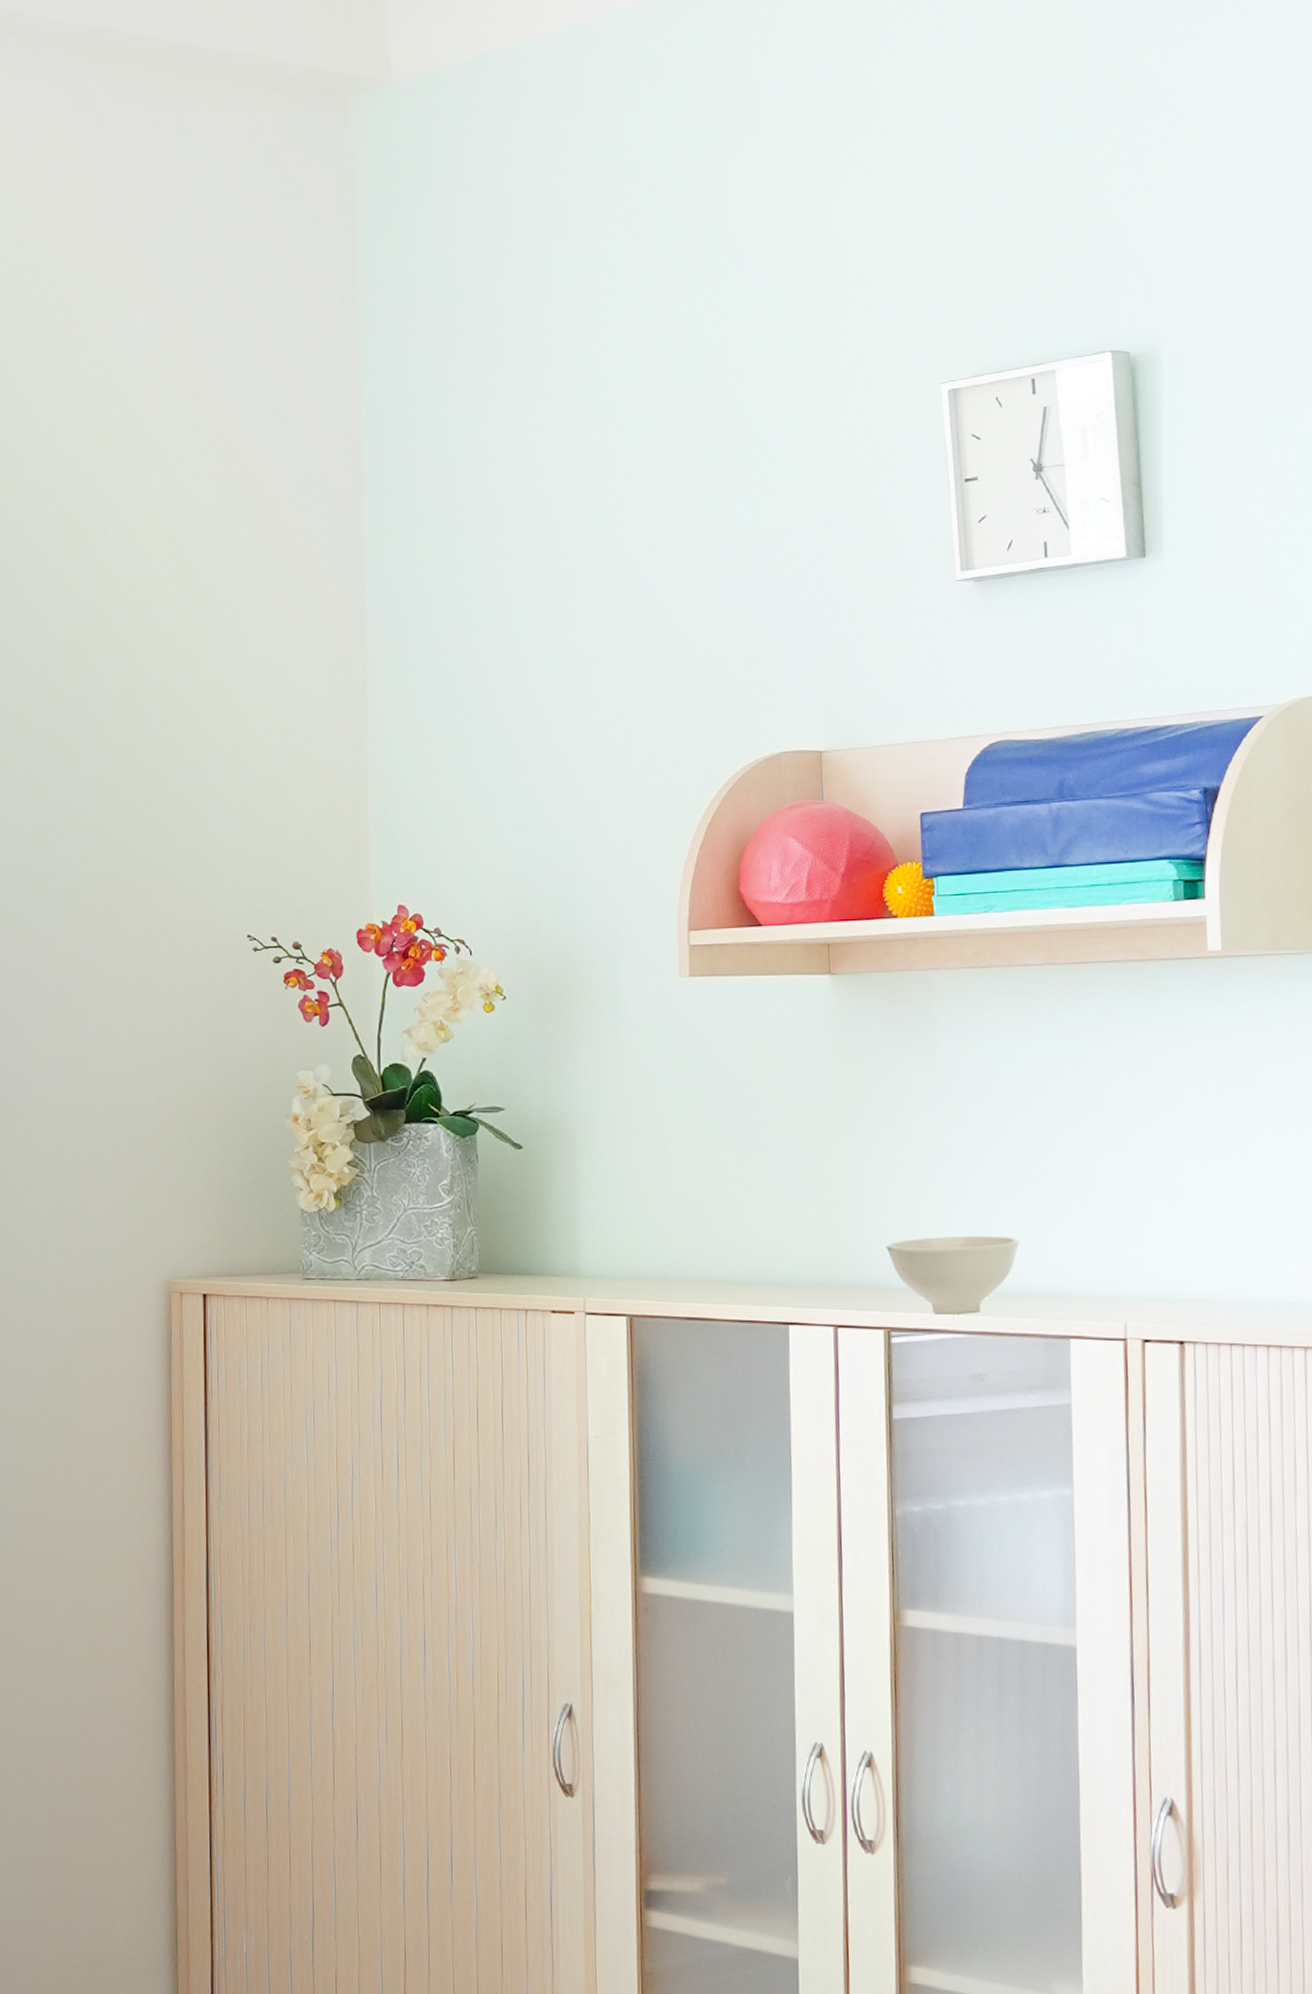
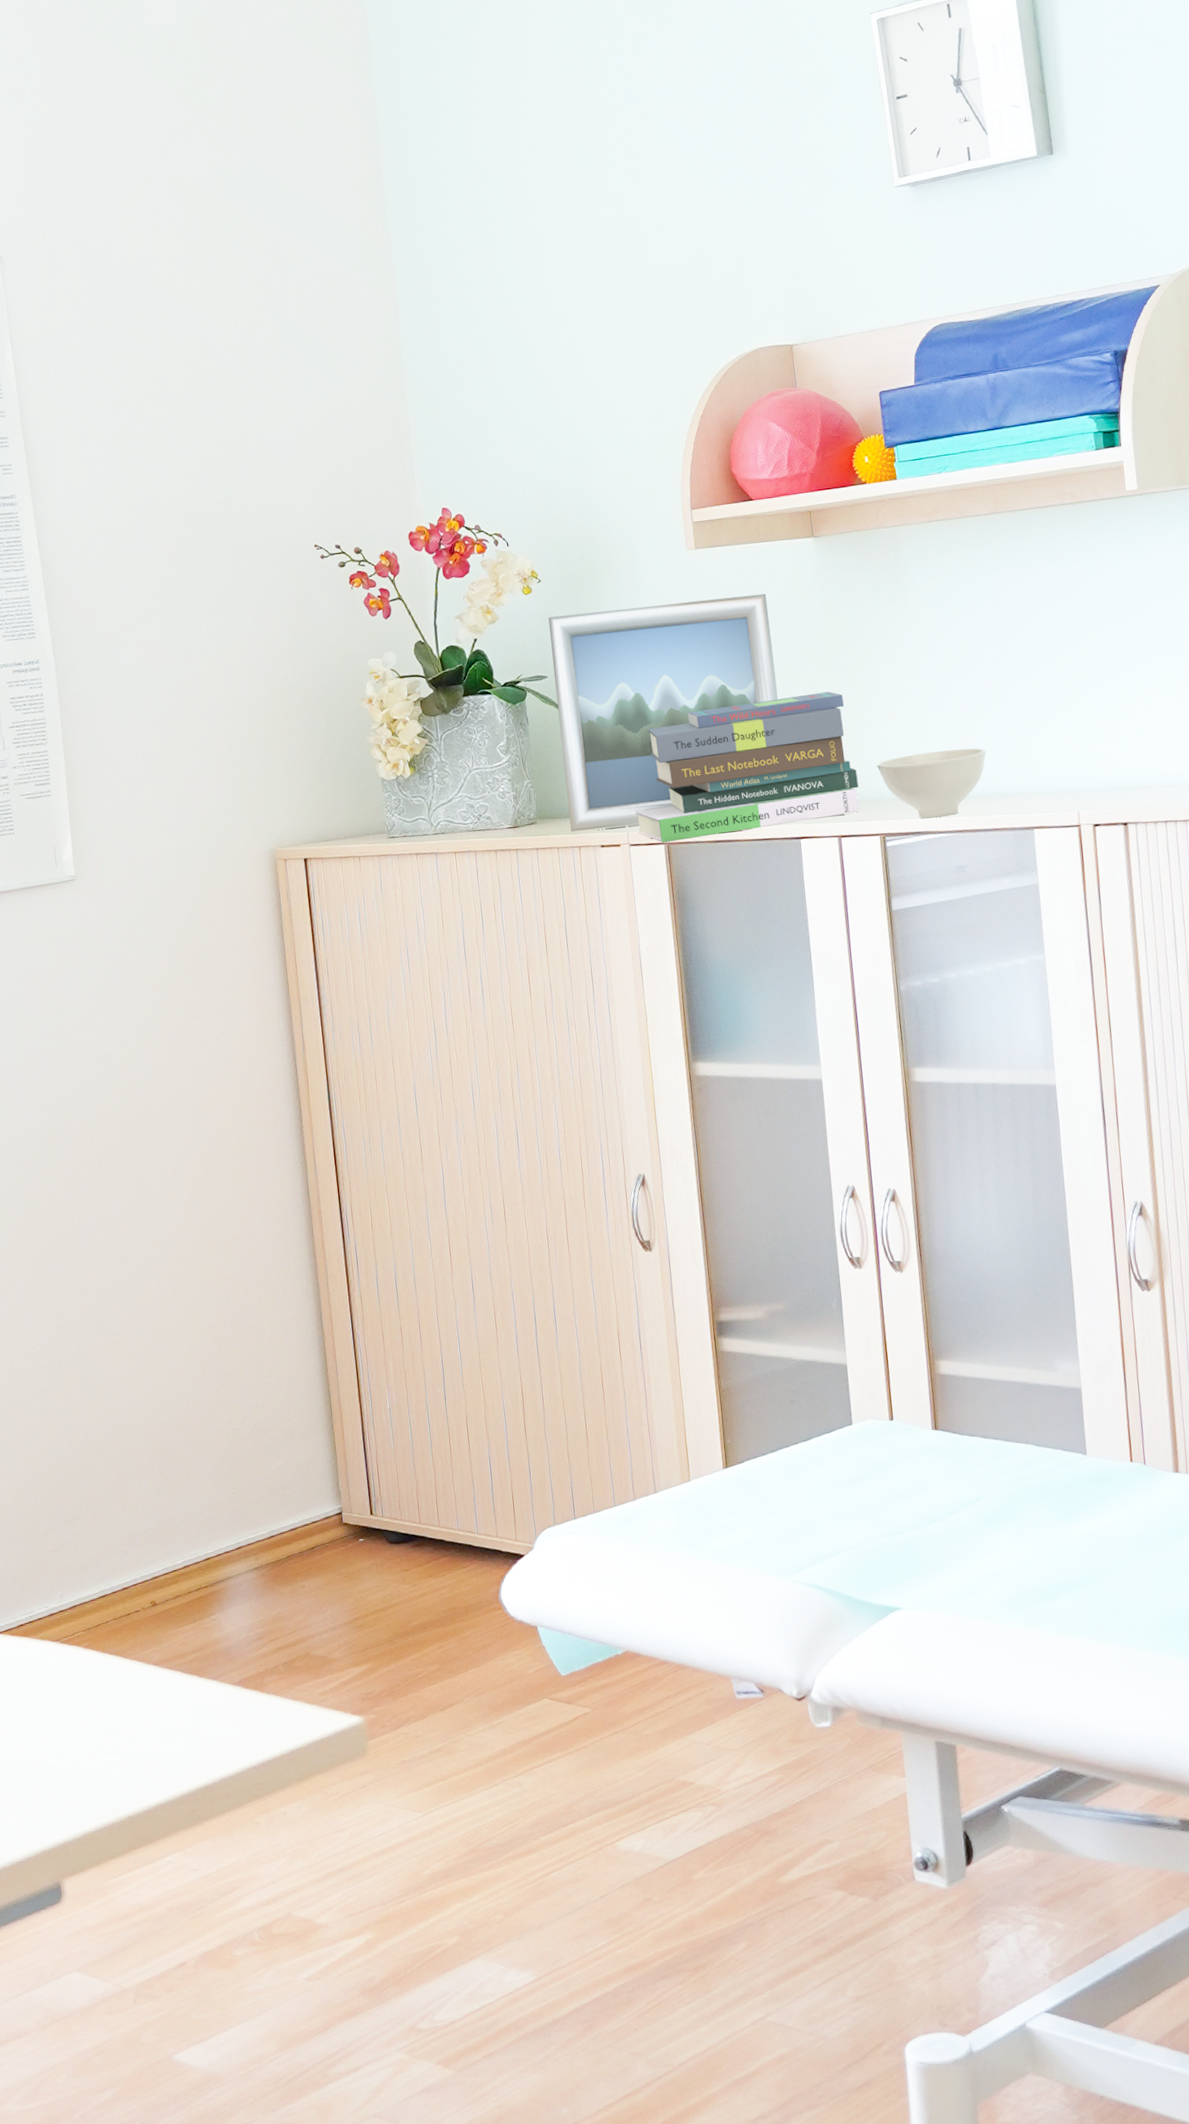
picture frame: none [511,1034,774,1292] -> present [548,593,778,833]
books: none [595,1155,863,1315] -> present [635,691,859,843]

